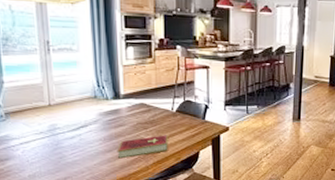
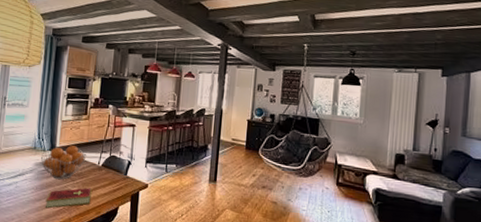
fruit basket: none [103,92,158,128] -> present [40,145,87,179]

